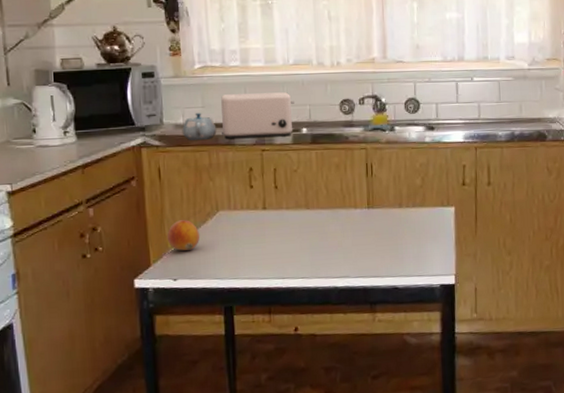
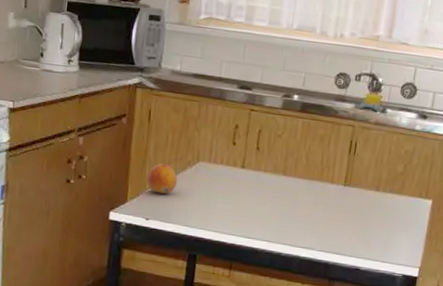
teapot: present [182,113,217,141] -> none [177,62,211,91]
toaster: present [221,92,294,141] -> none [215,49,291,102]

